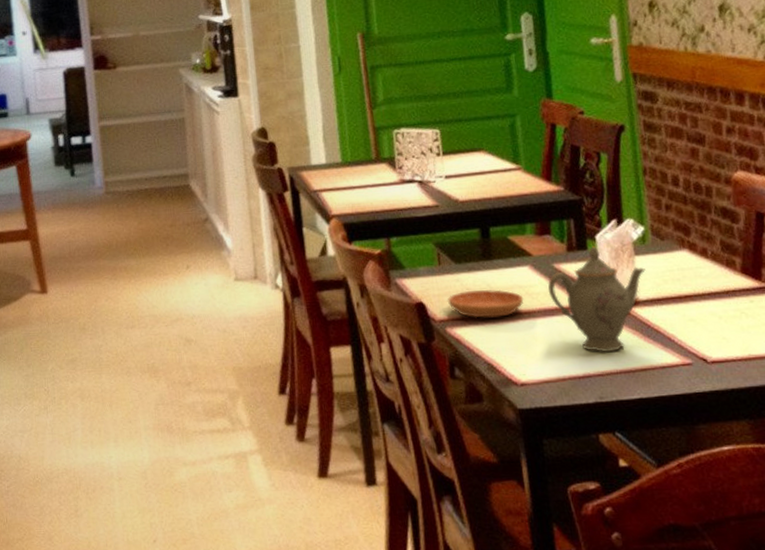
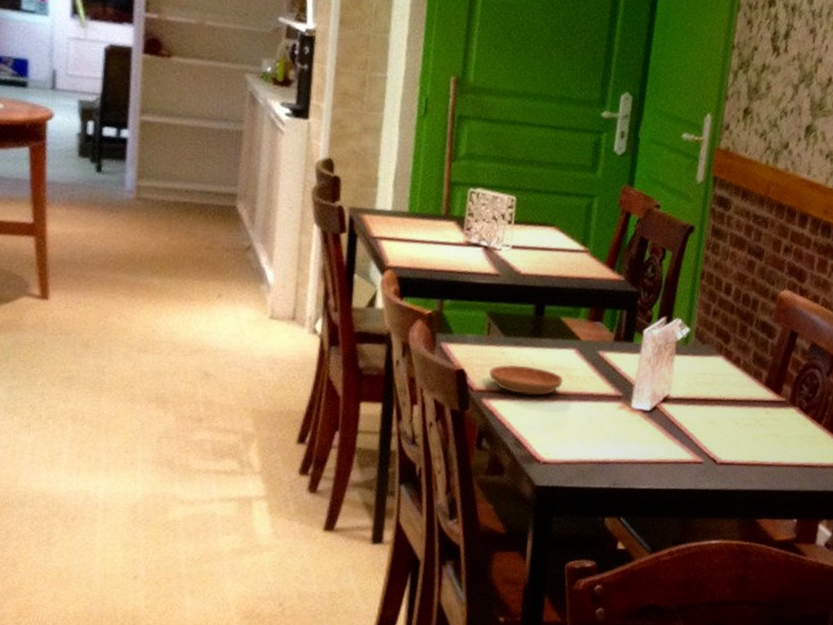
teapot: present [547,246,645,353] -> none [587,340,682,443]

